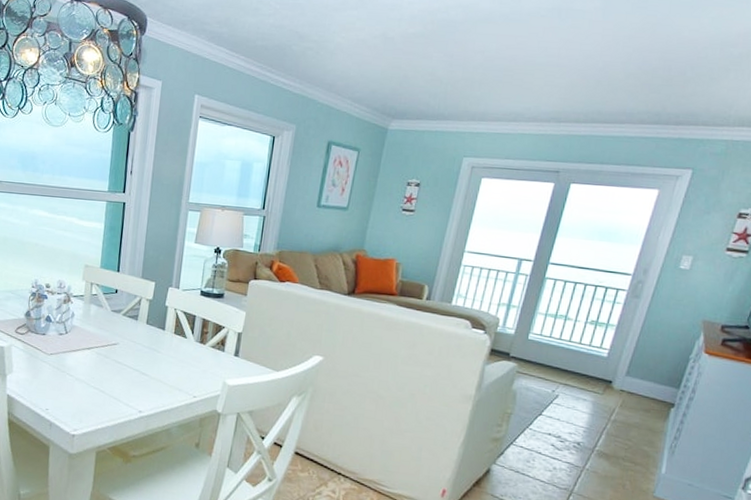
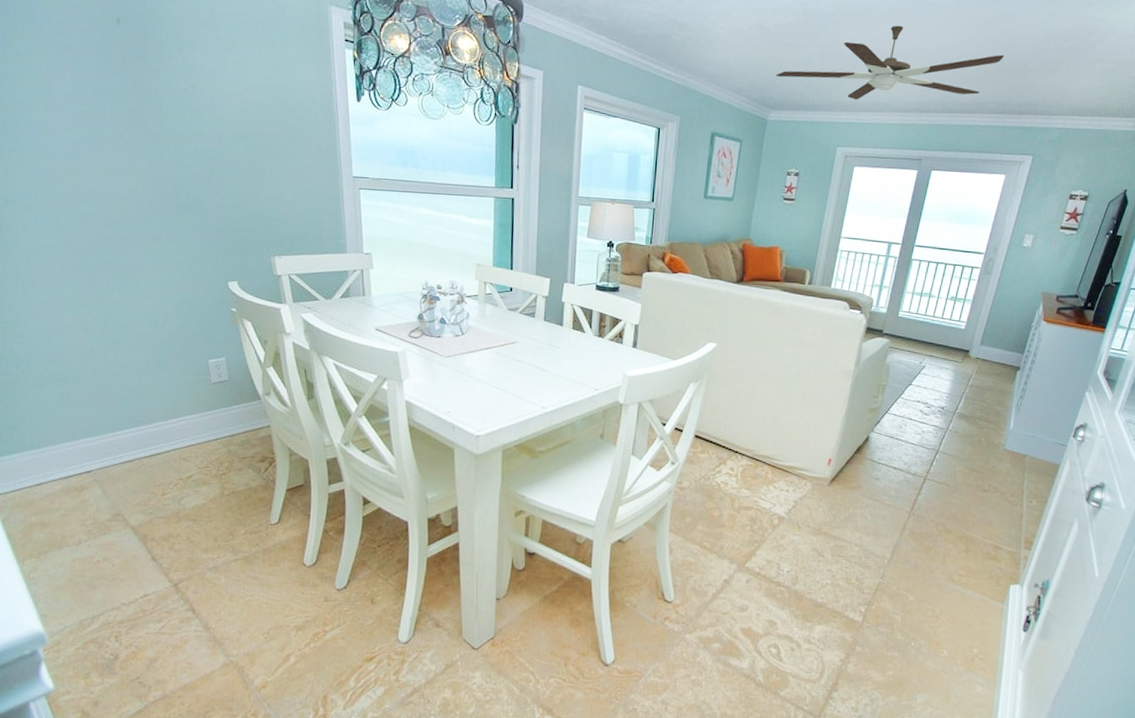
ceiling fan: none [398,32,660,110] -> present [775,25,1005,100]

